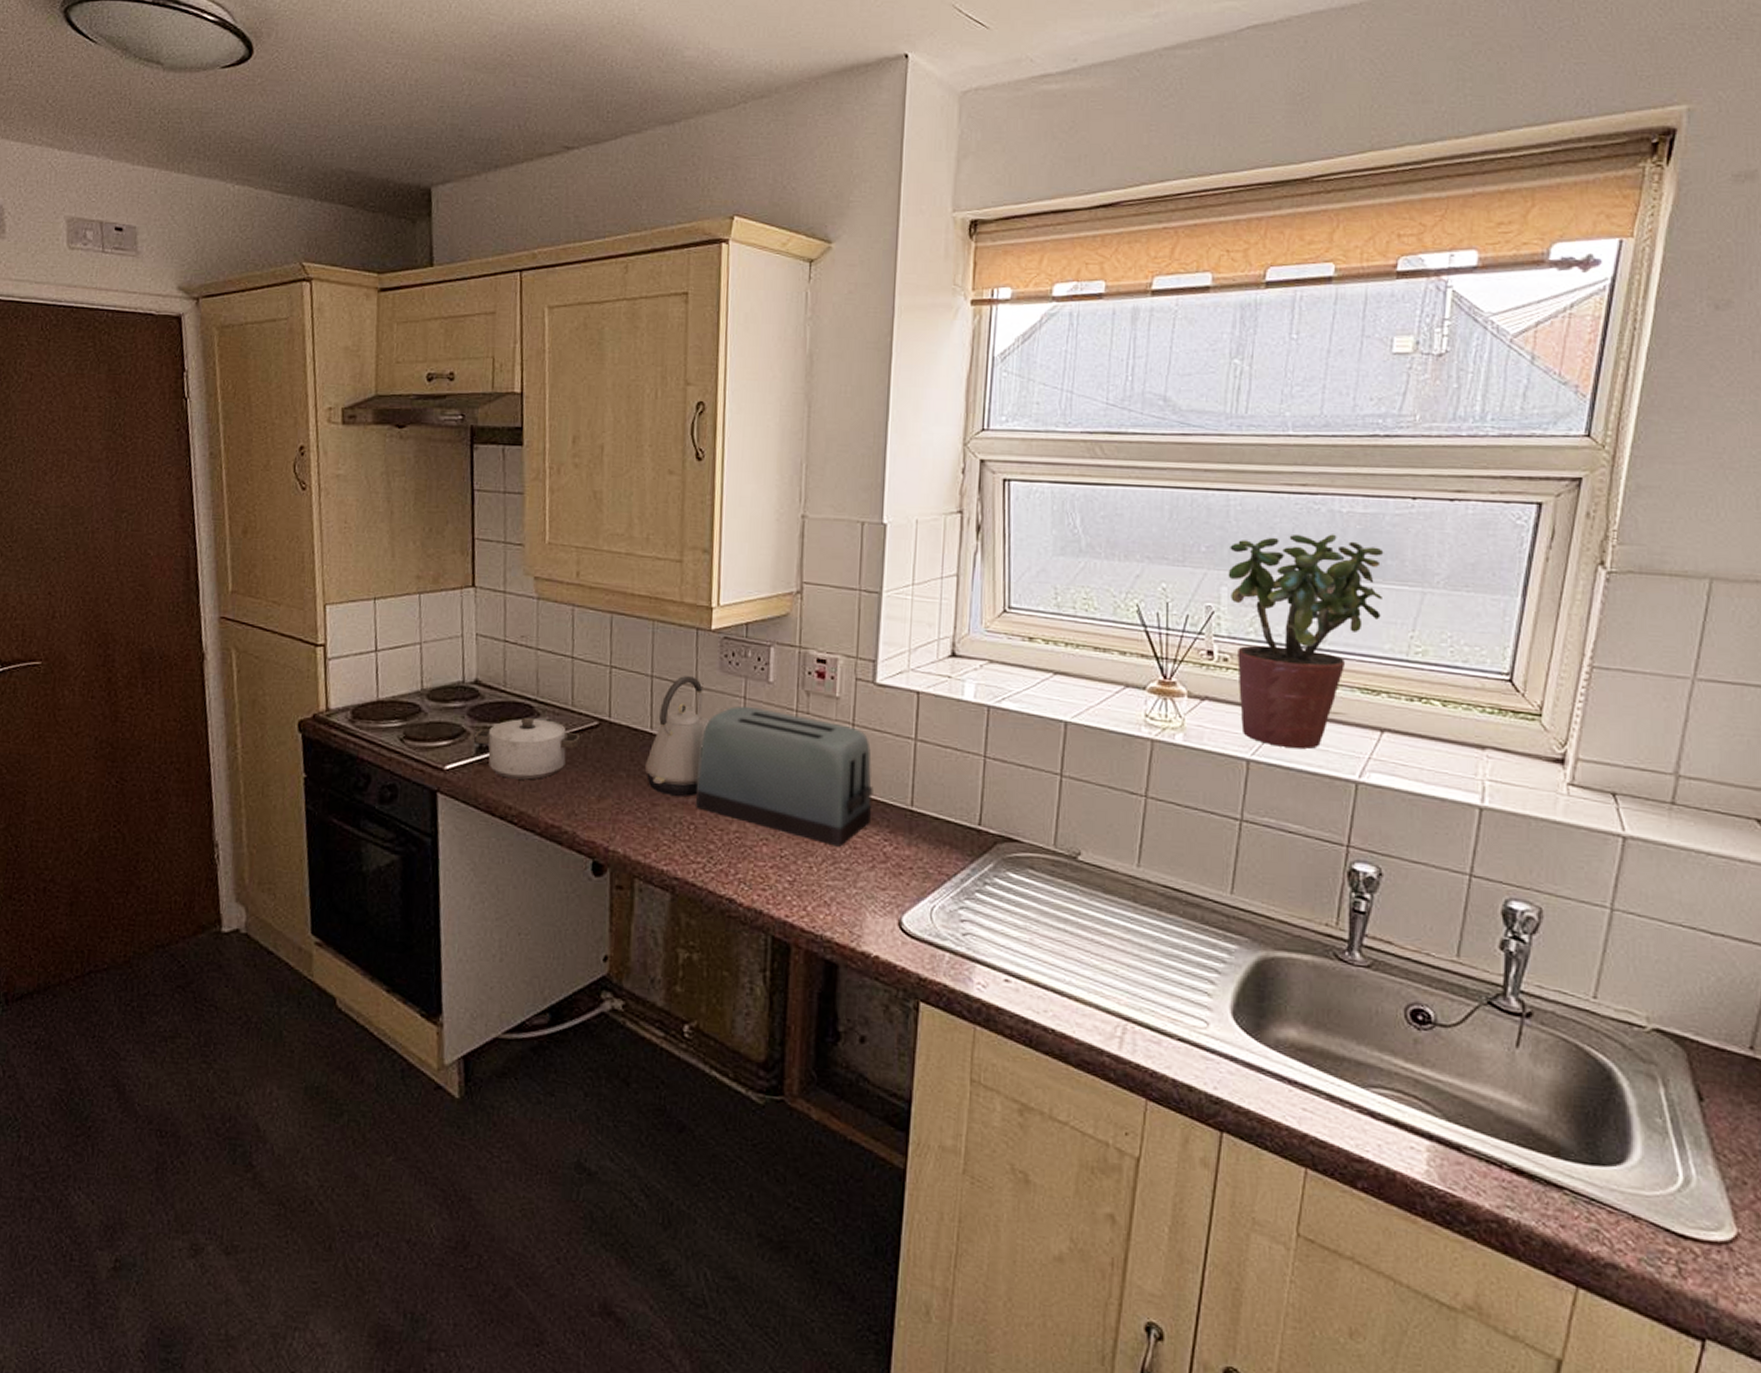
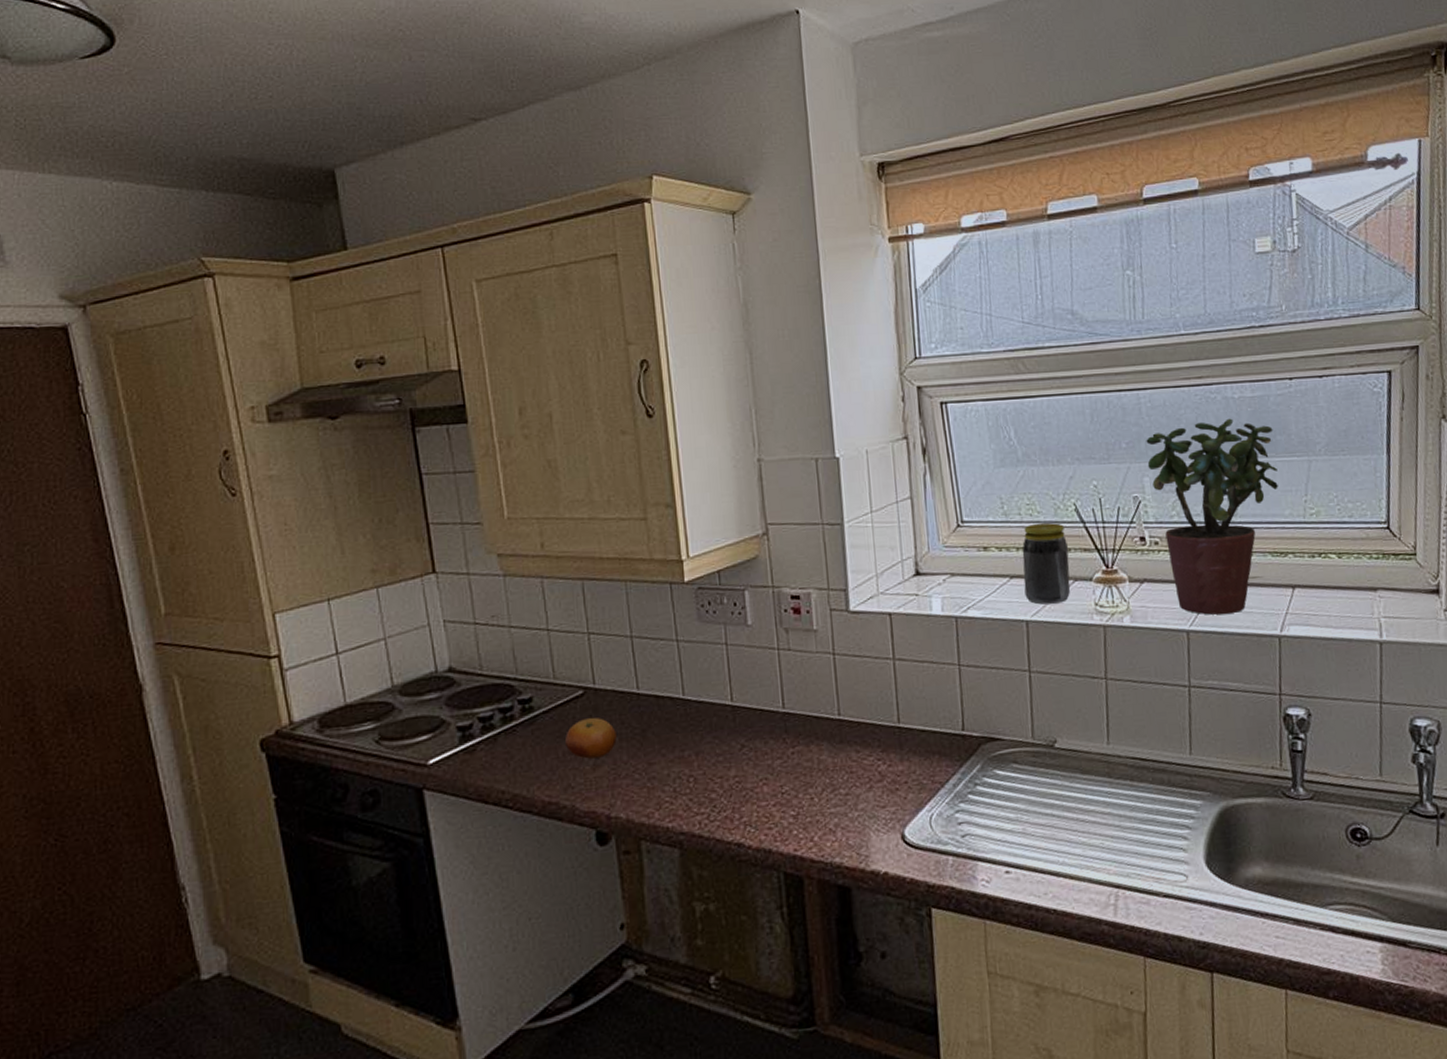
cooking pot: present [474,717,581,780] -> none [456,696,567,763]
fruit: none [574,749,625,790] -> present [564,717,617,759]
kettle: present [644,675,711,797] -> none [636,630,696,752]
toaster: present [696,706,873,847] -> none [689,651,862,774]
jar: none [1068,620,1123,710] -> present [1022,522,1071,606]

